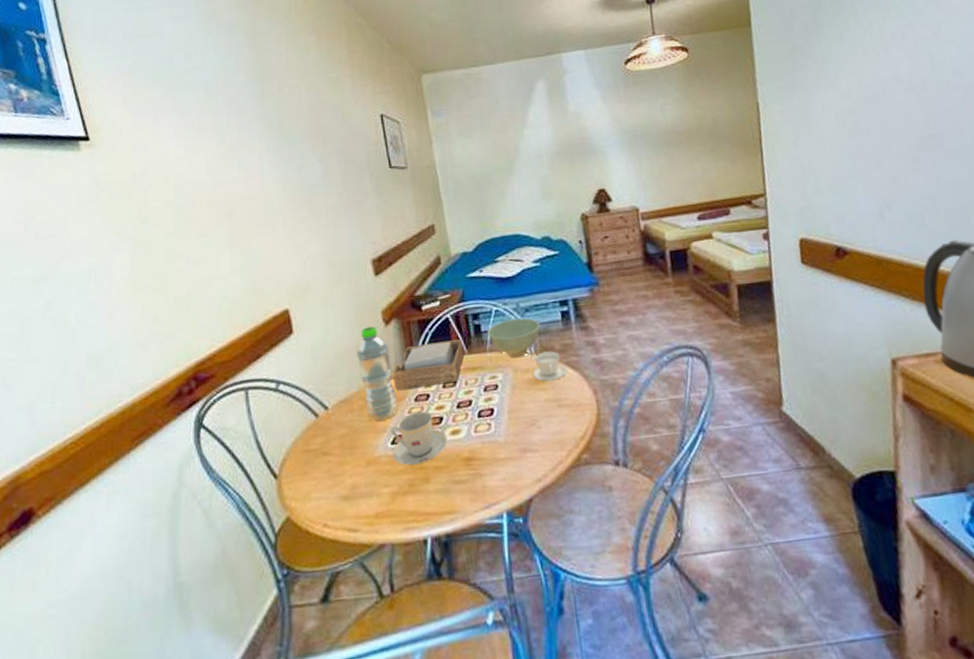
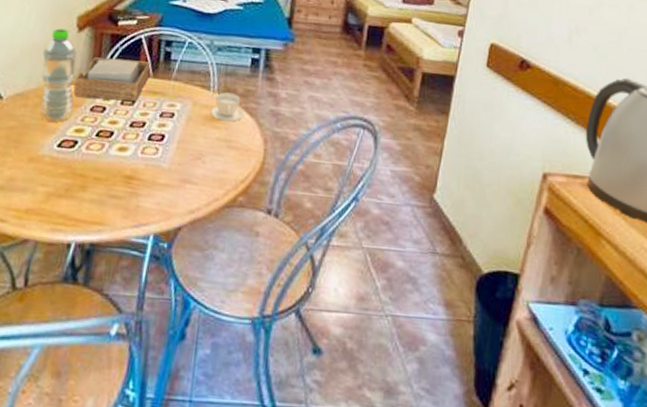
teacup: present [390,410,448,466] -> none [55,121,114,172]
bowl: present [486,317,540,358] -> none [175,53,229,93]

